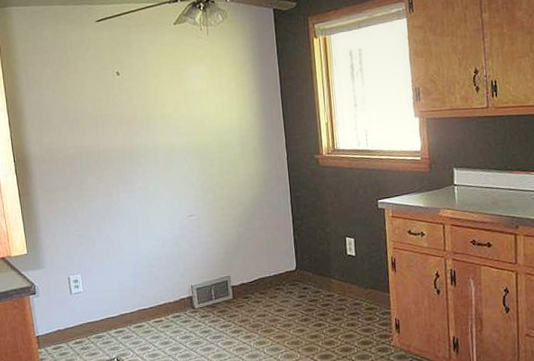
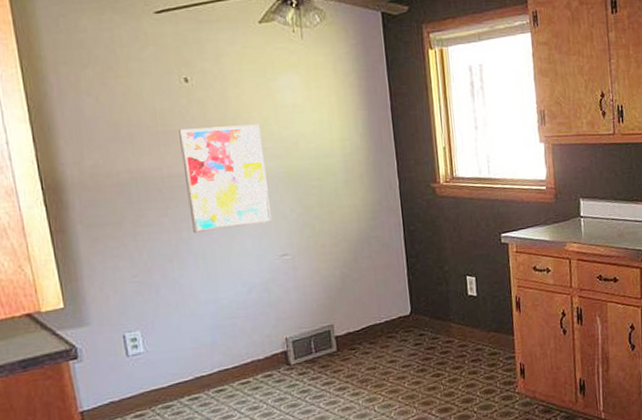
wall art: none [112,107,181,197] -> present [179,124,271,234]

